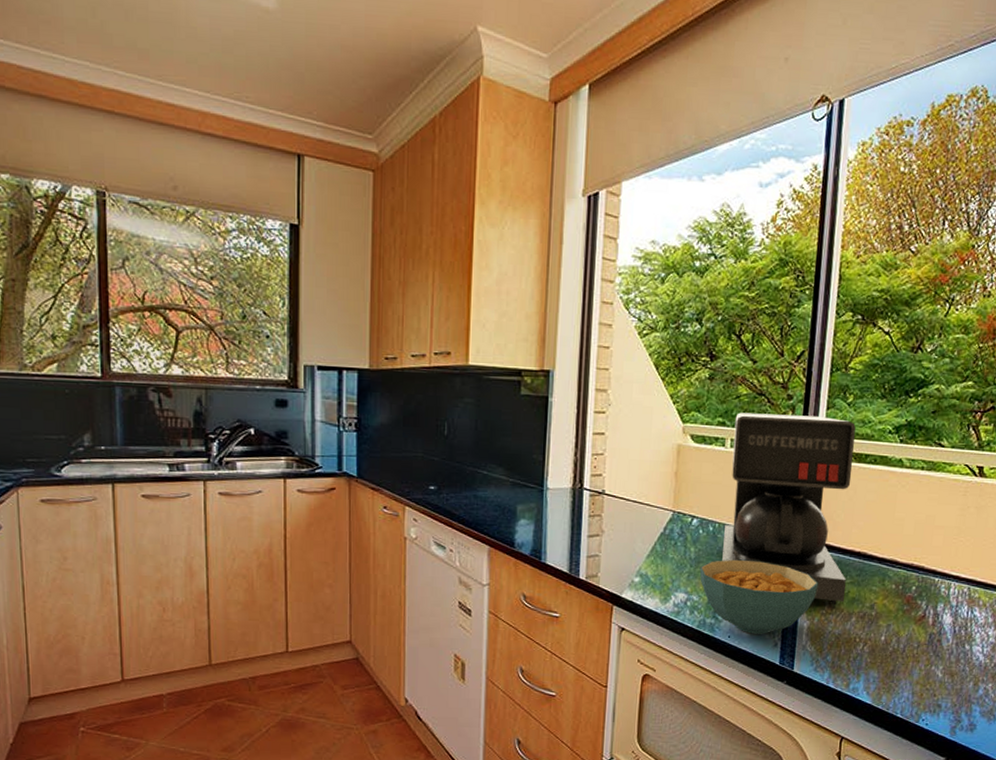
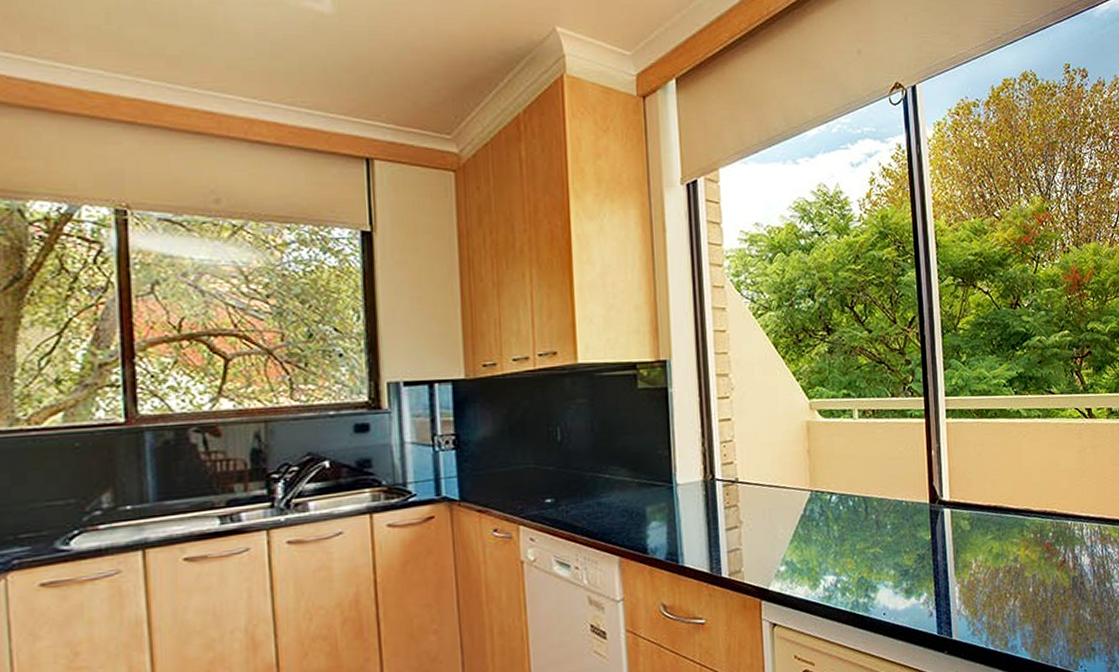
cereal bowl: present [699,559,819,634] -> none [845,529,963,607]
coffee maker: present [722,412,856,605] -> none [859,377,990,564]

